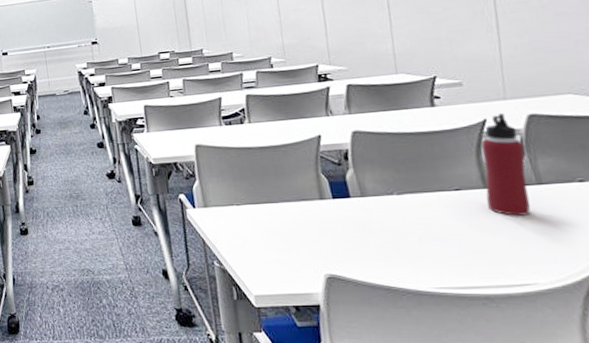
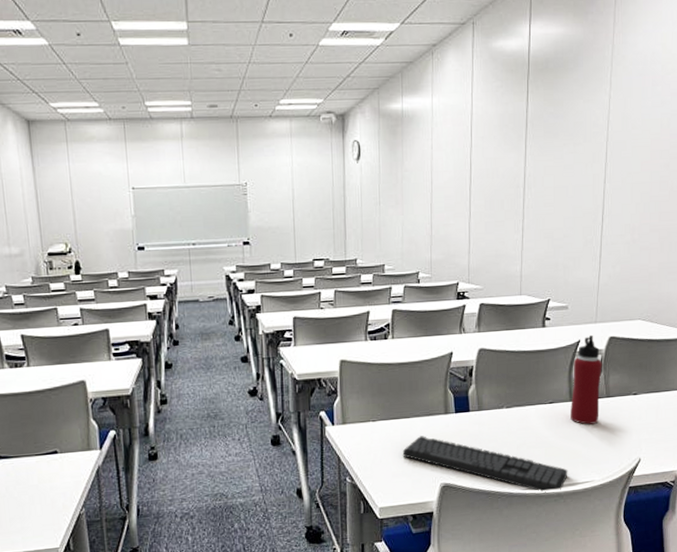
keyboard: none [274,222,497,294] -> present [402,435,568,493]

